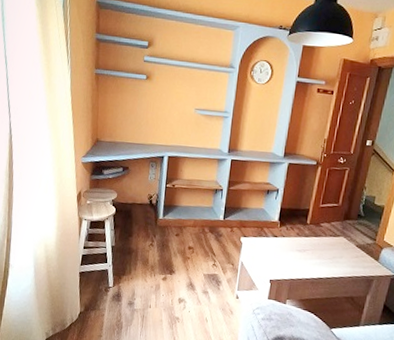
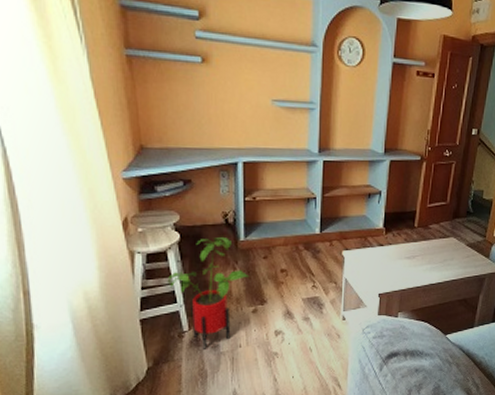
house plant: none [102,214,164,305] -> present [167,238,250,349]

